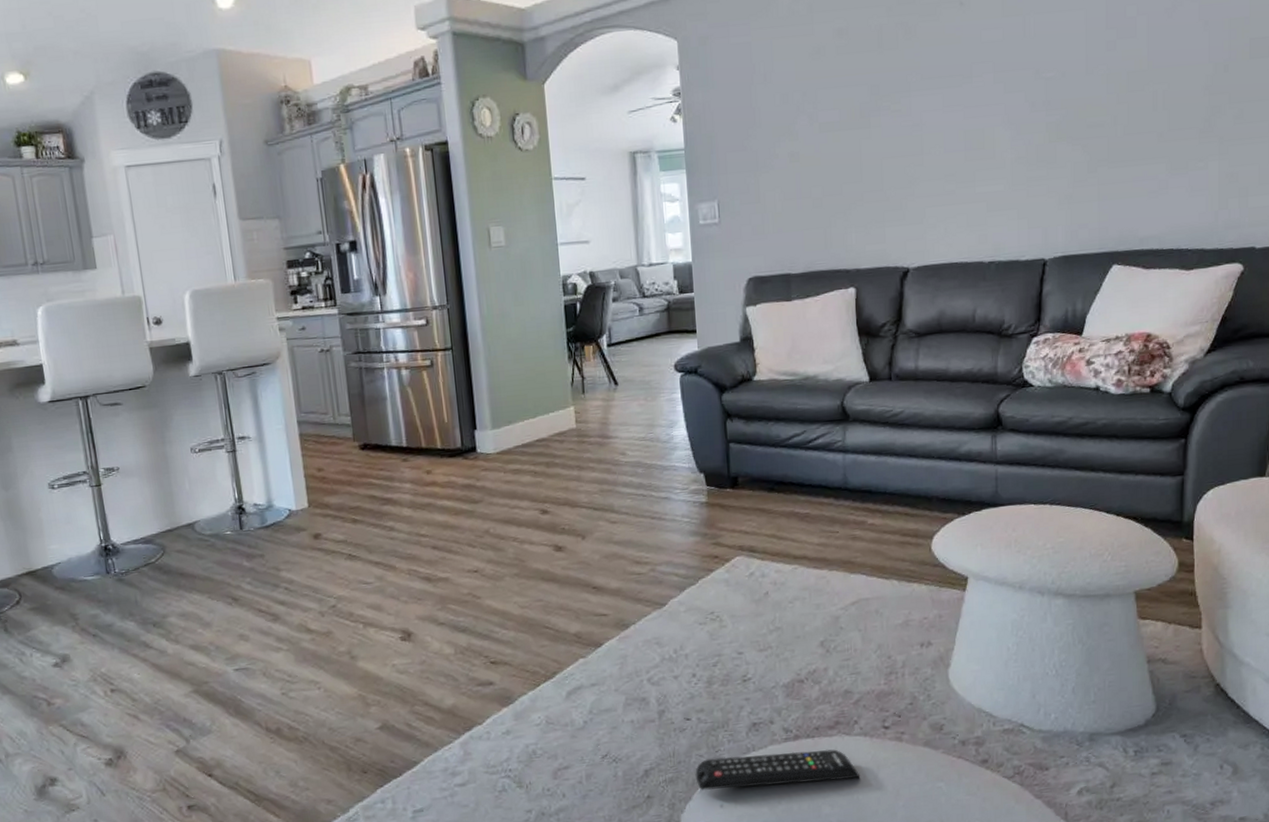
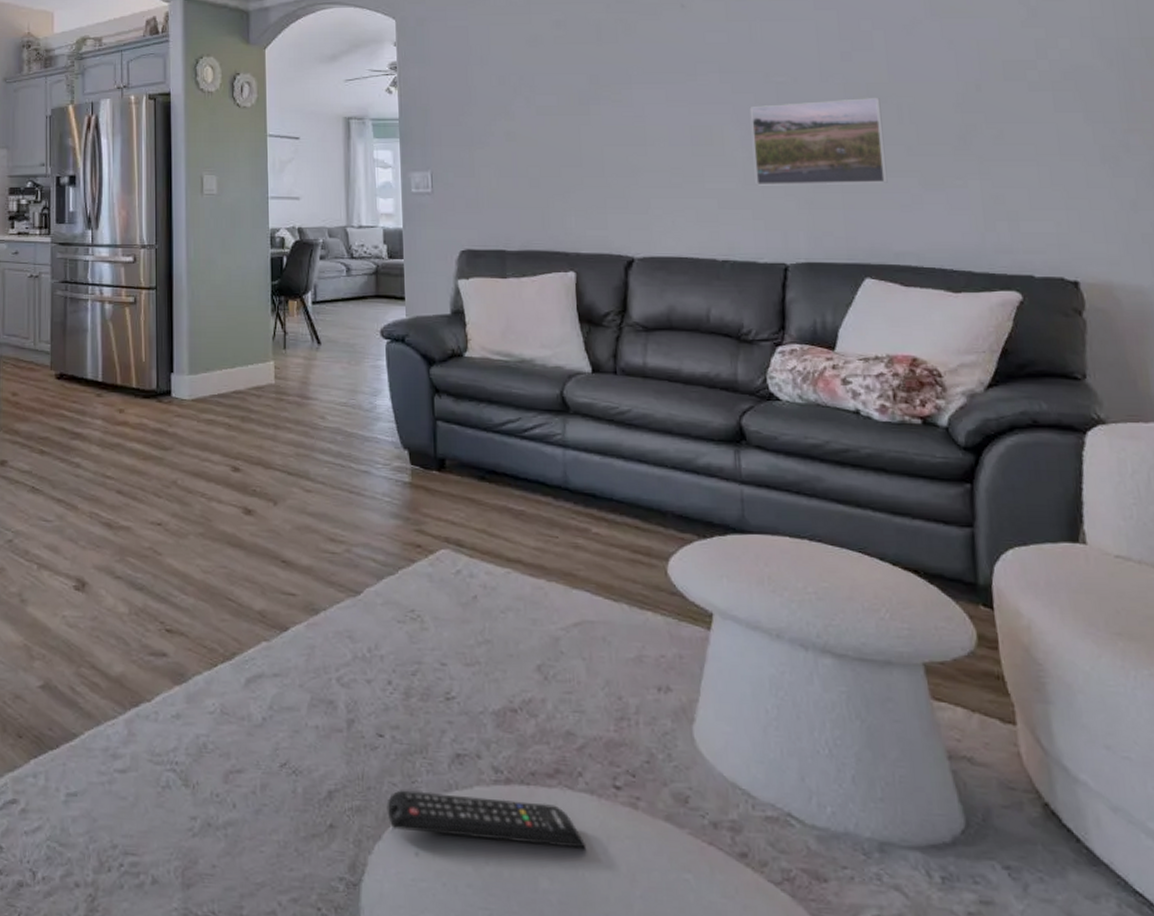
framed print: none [1020,85,1139,185] -> present [749,97,888,186]

